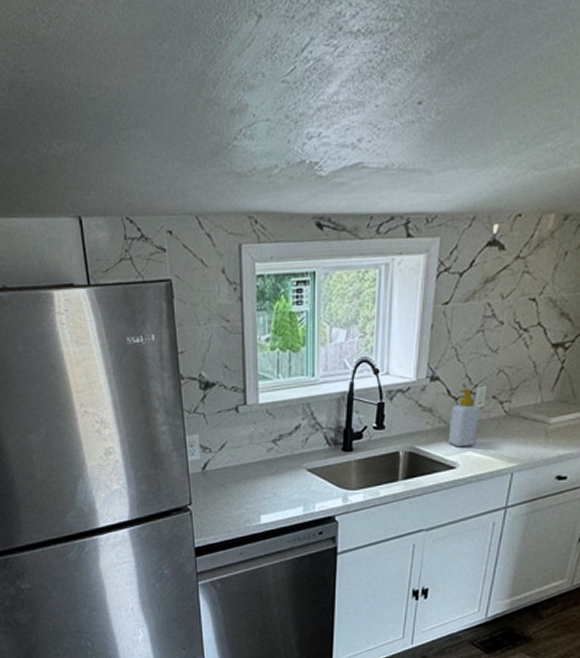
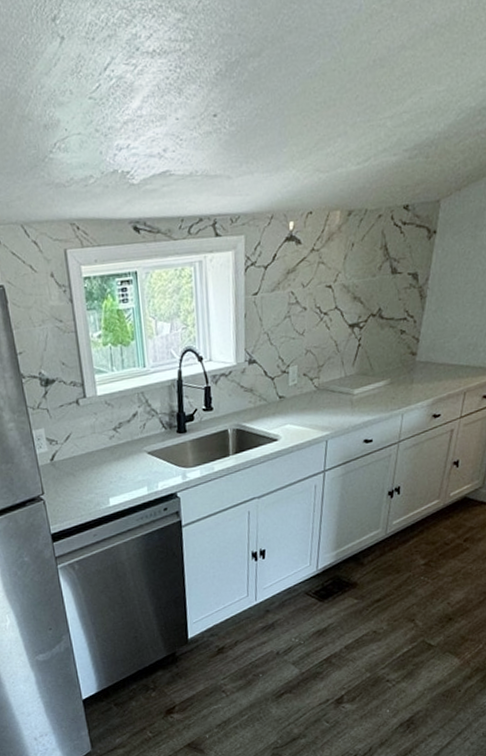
soap bottle: present [448,388,480,447] -> none [269,368,294,422]

